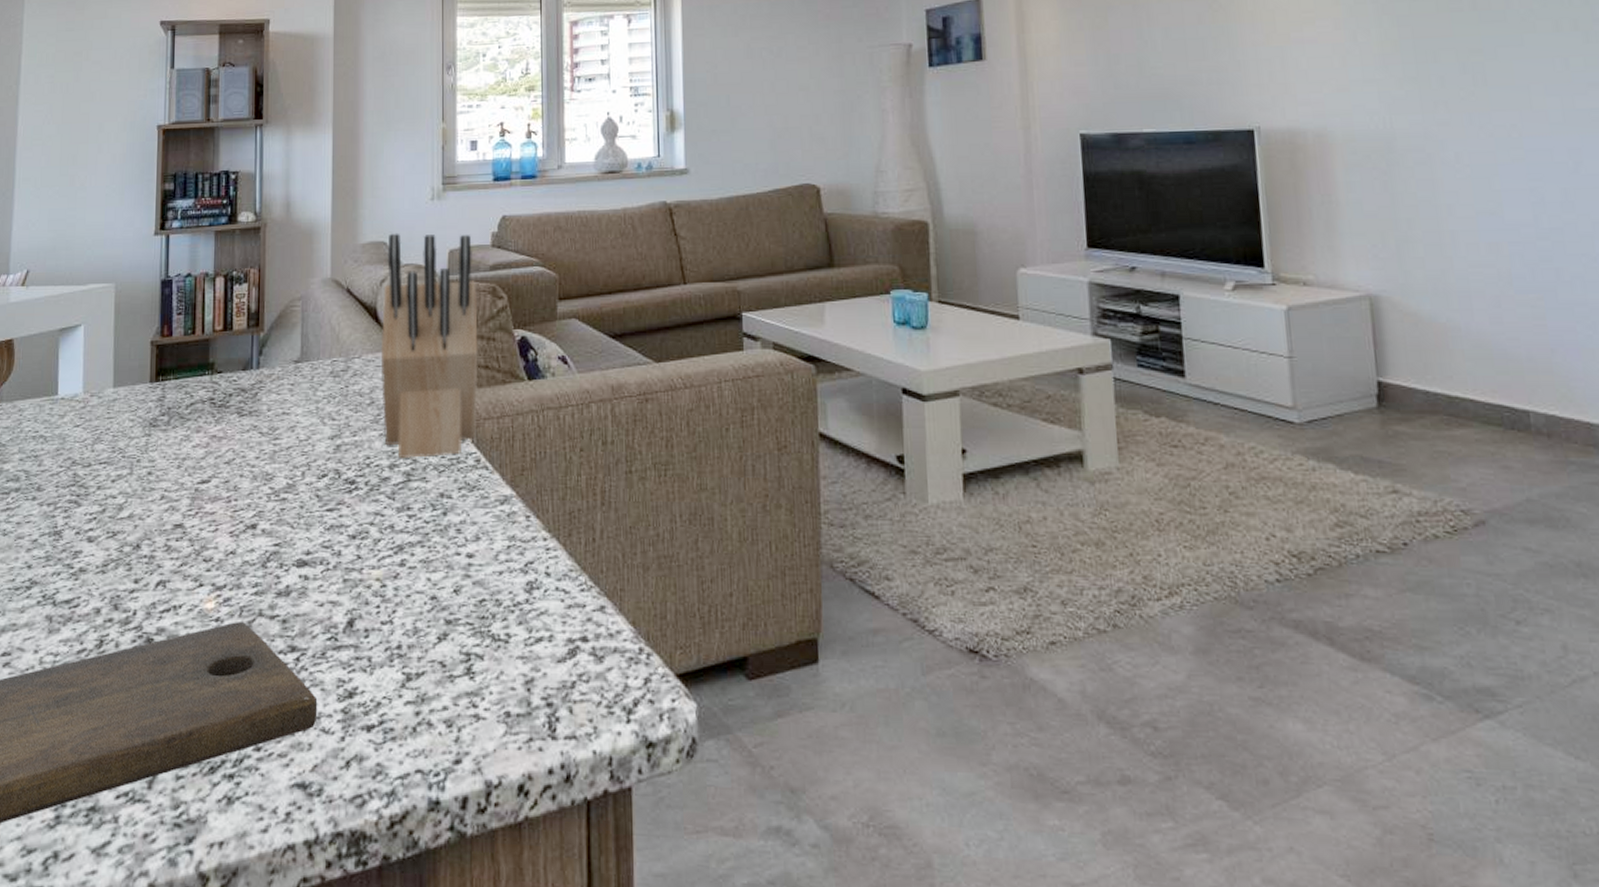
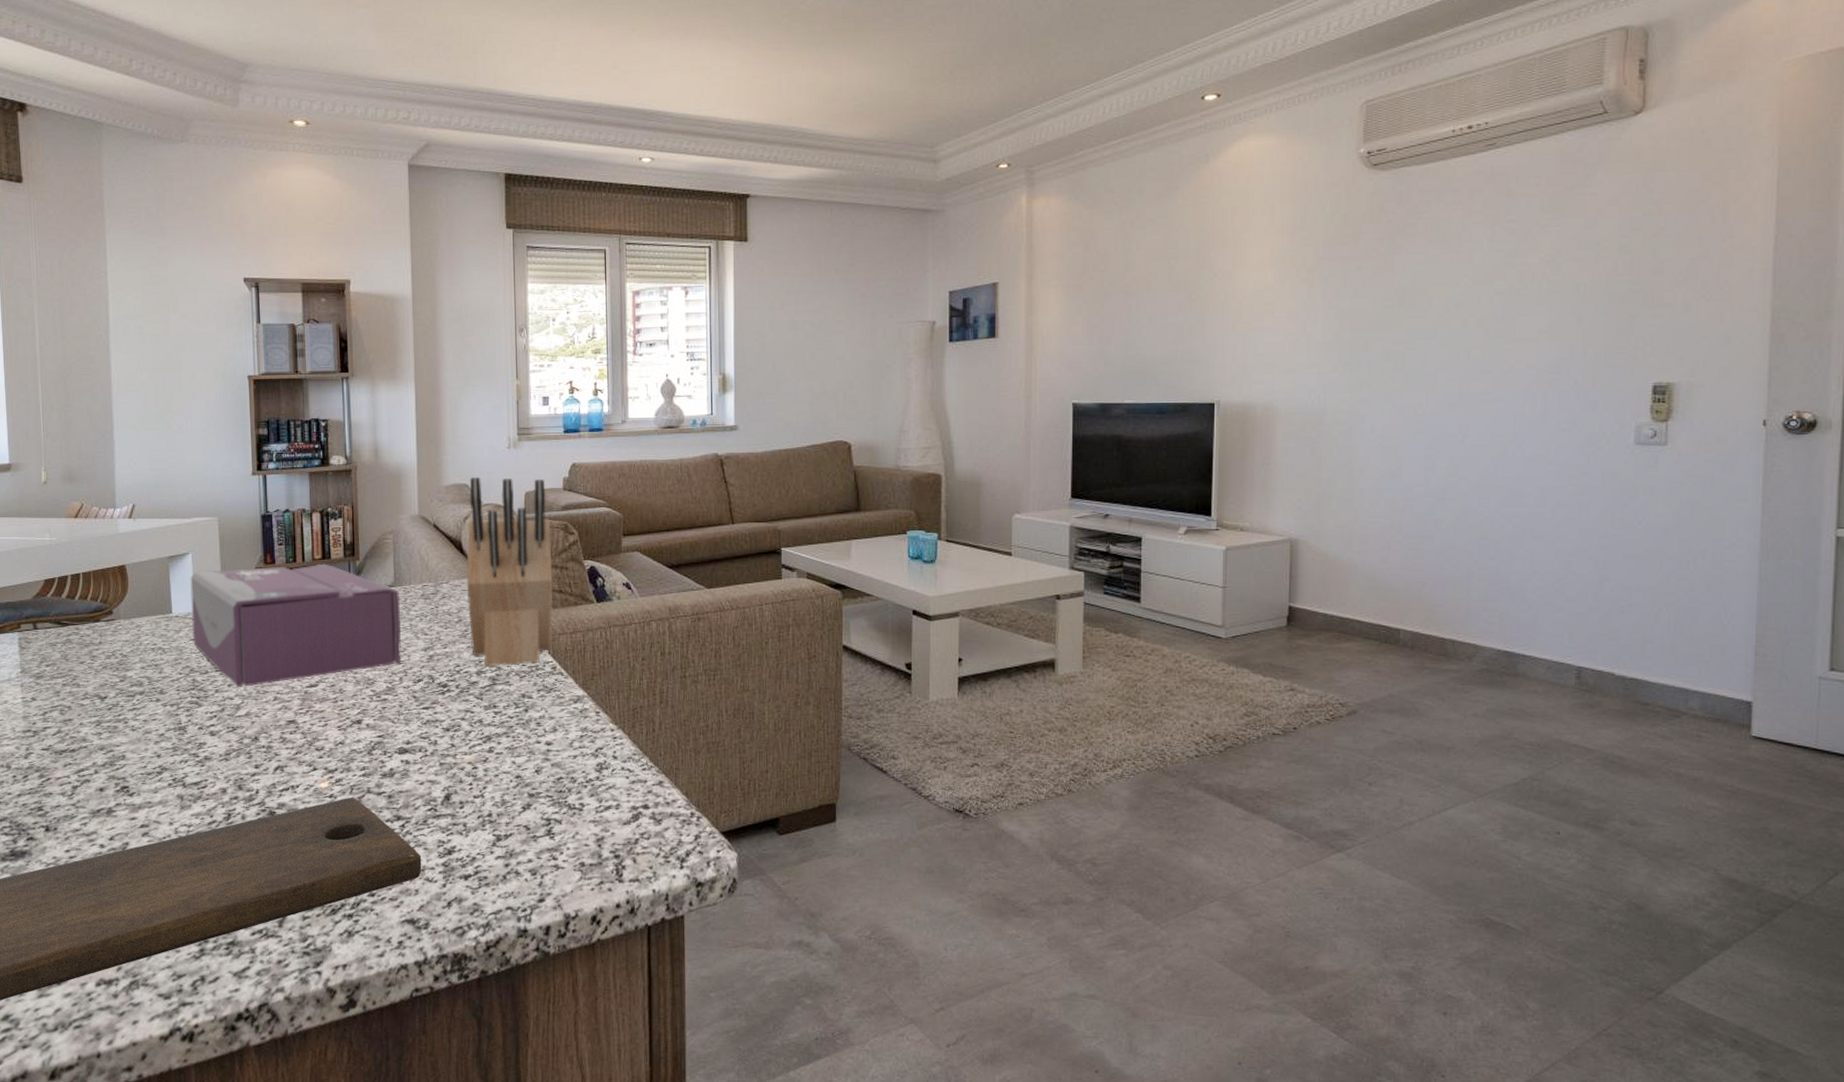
tissue box: none [77,336,307,484] -> present [190,563,402,688]

